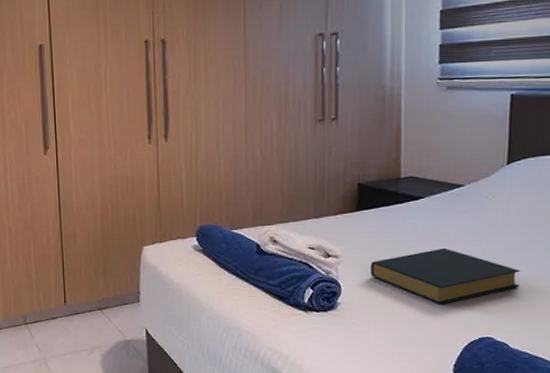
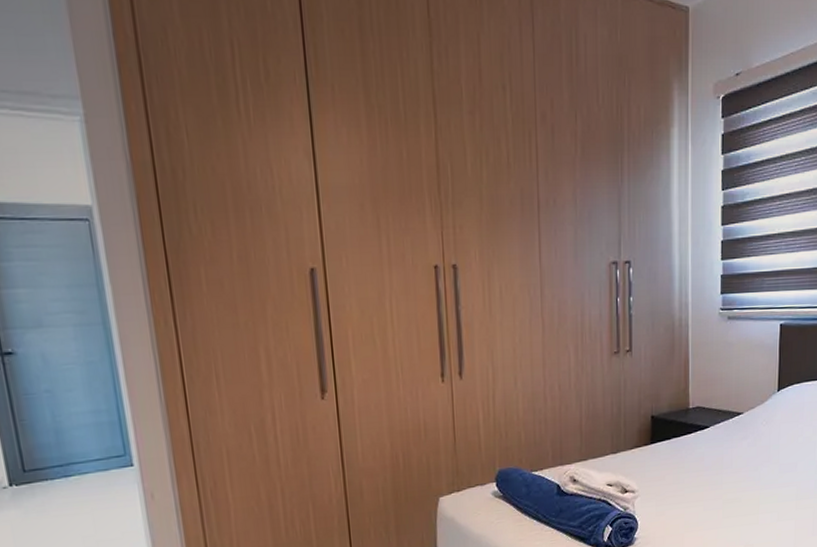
hardback book: present [370,247,521,304] -> none [664,474,789,530]

